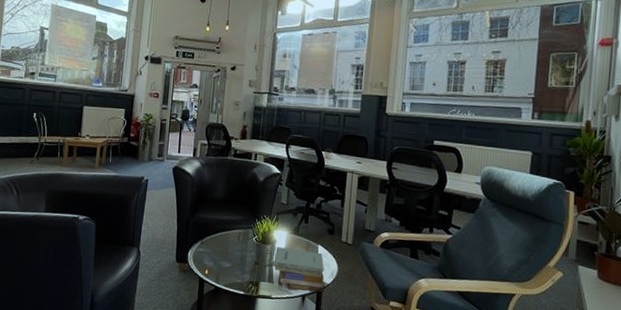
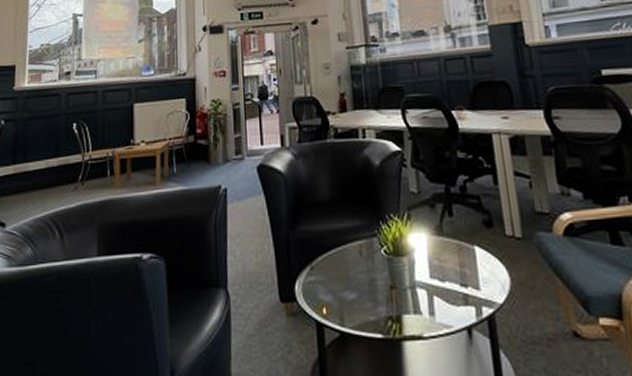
books: present [273,247,325,293] -> none [415,257,498,321]

